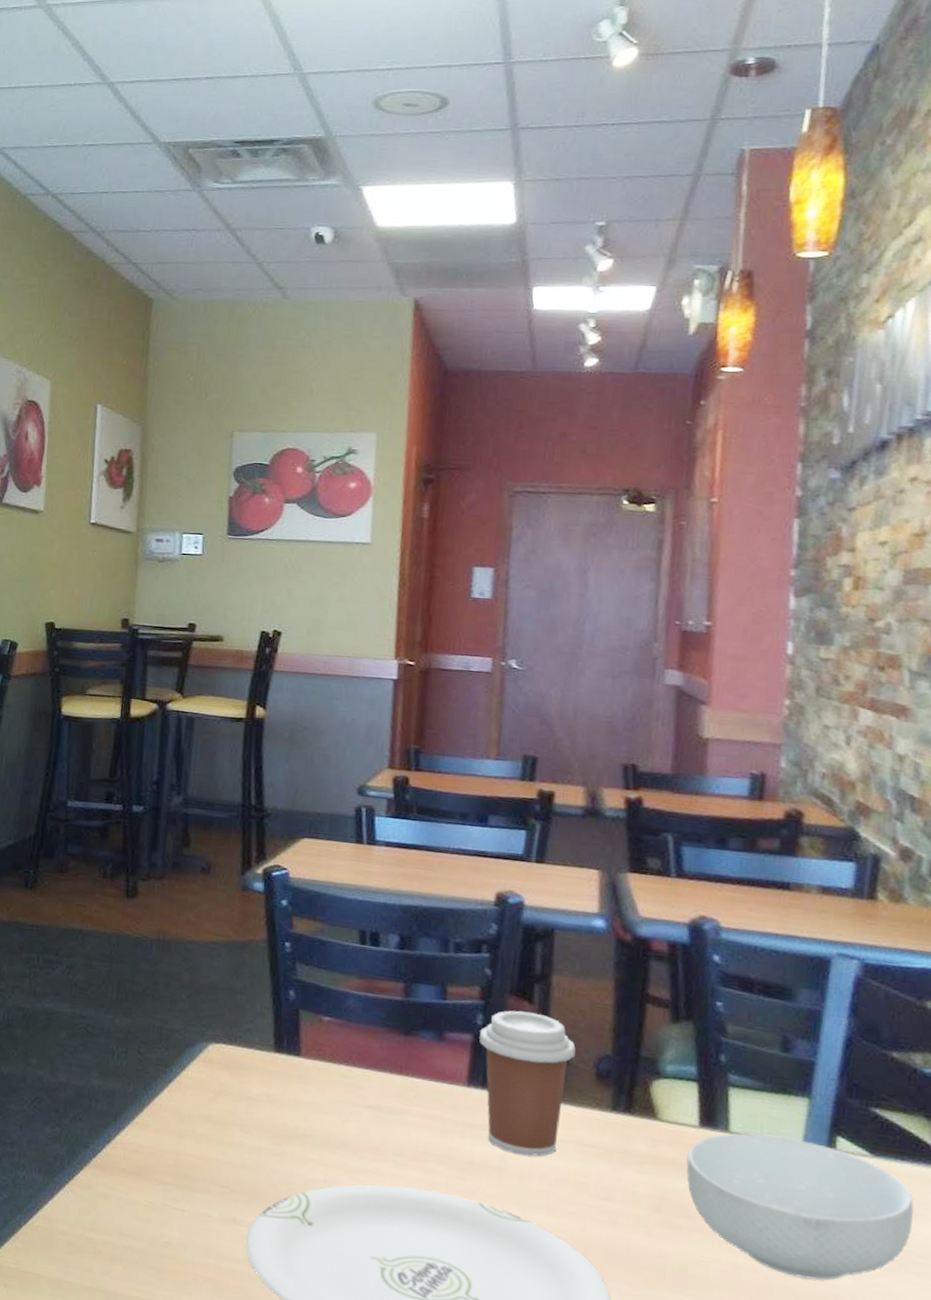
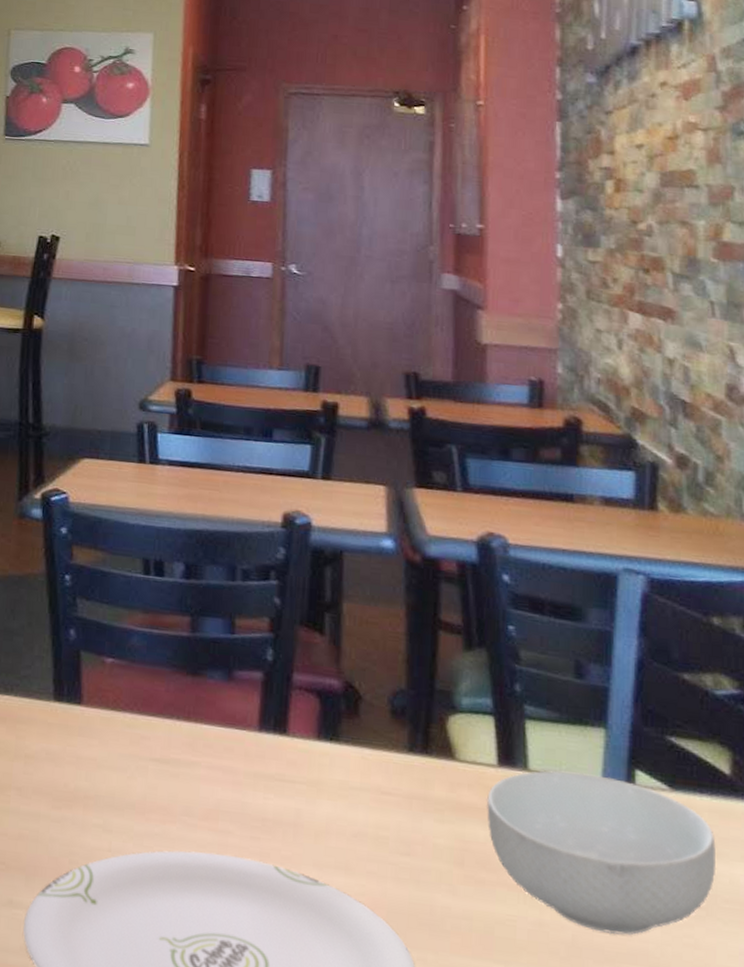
coffee cup: present [479,1010,576,1157] -> none [270,643,369,809]

